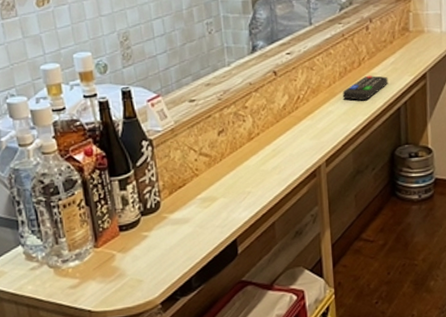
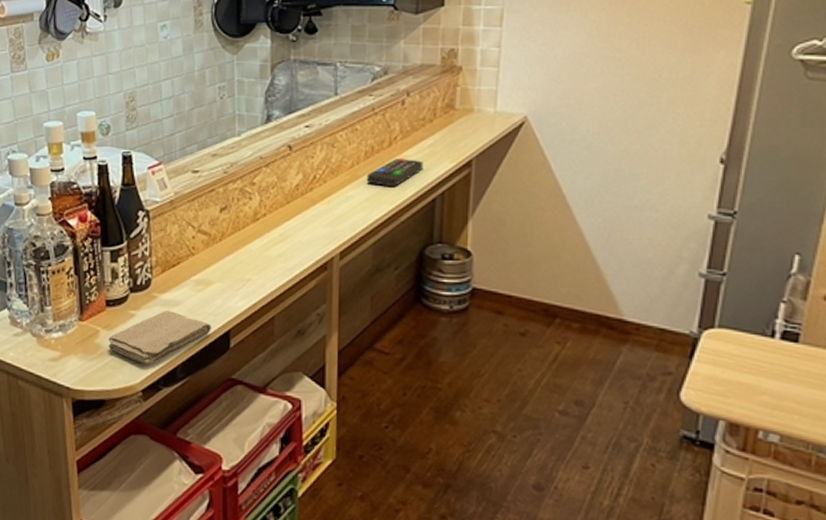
washcloth: none [124,227,220,279] -> present [108,310,211,364]

